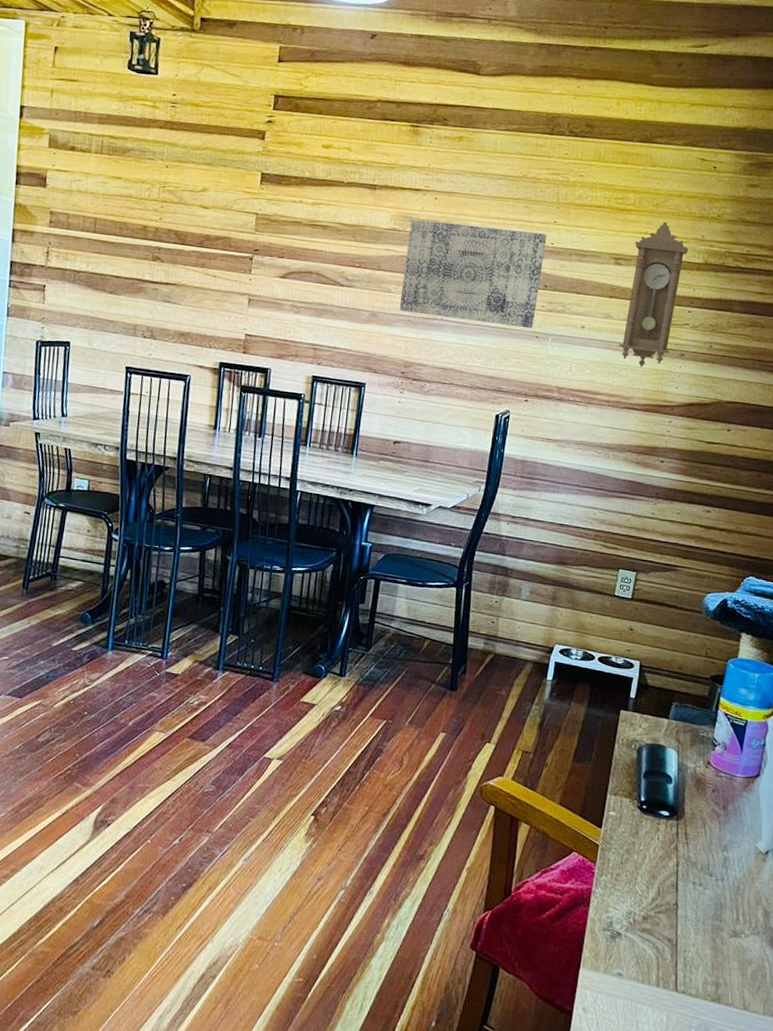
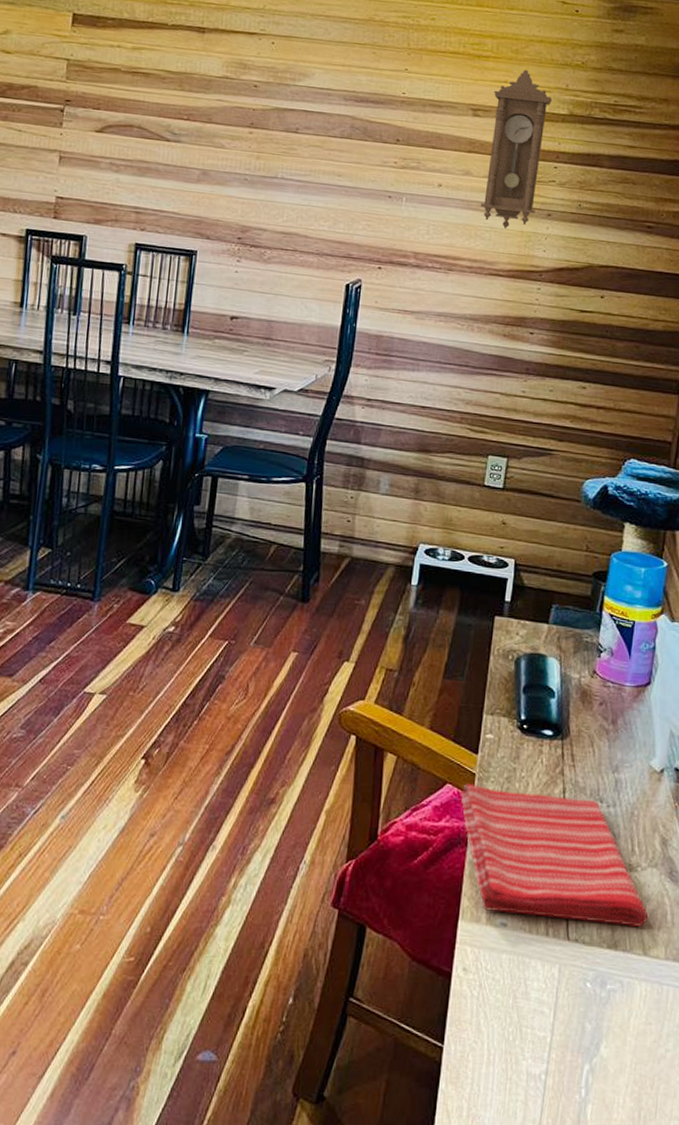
wall art: present [399,219,547,329] -> none [233,66,398,188]
dish towel: none [585,852,750,985] -> present [461,783,649,928]

